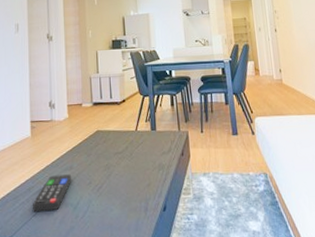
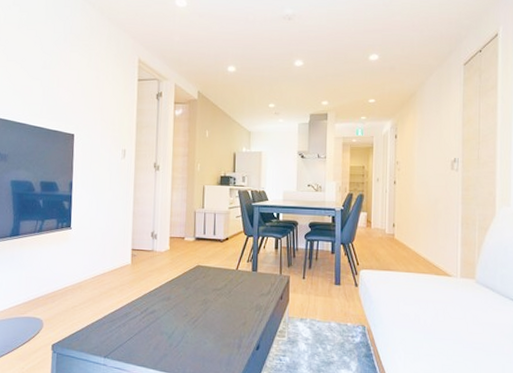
remote control: present [33,174,72,213] -> none [128,304,169,337]

